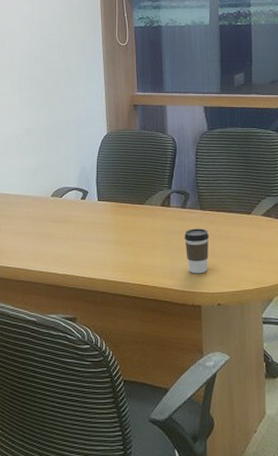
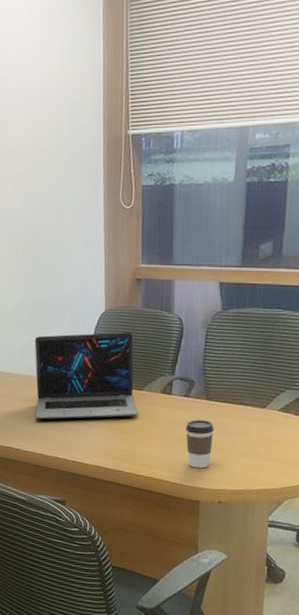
laptop: none [42,152,142,239] -> present [34,332,139,420]

